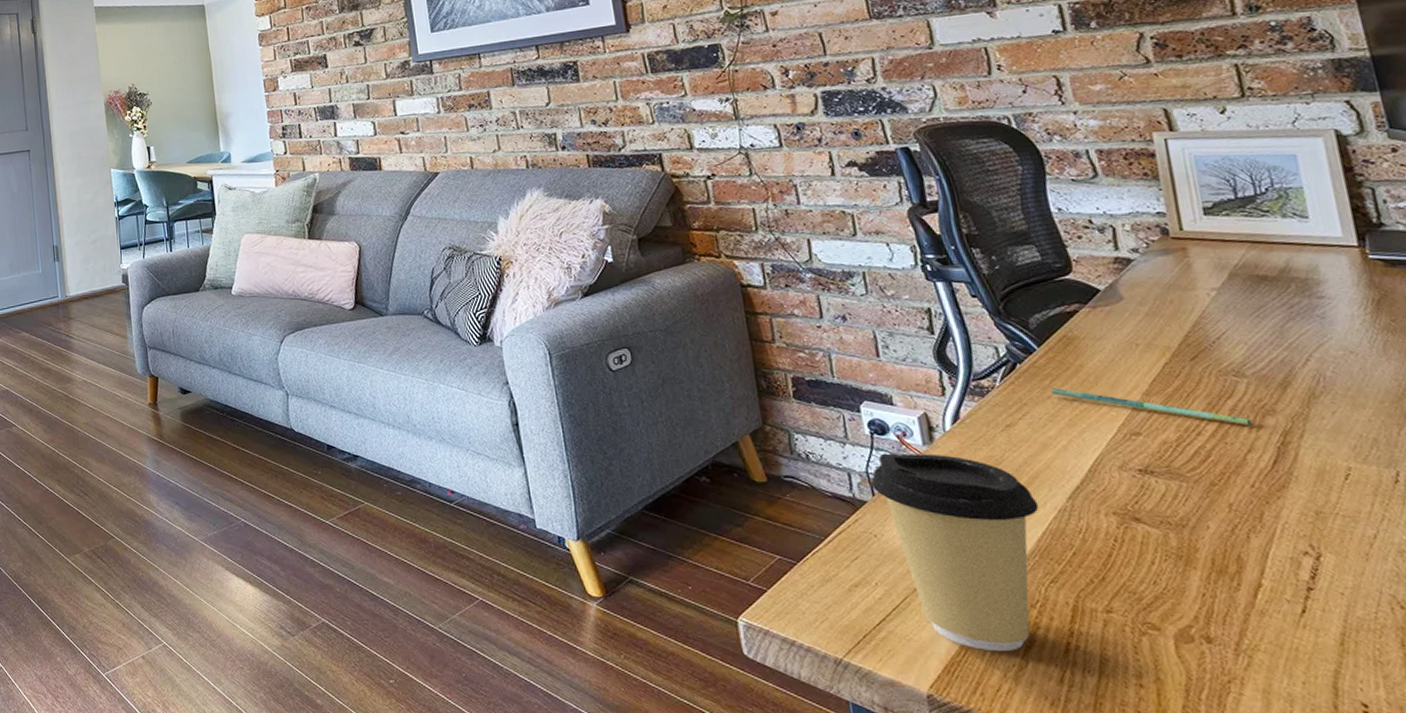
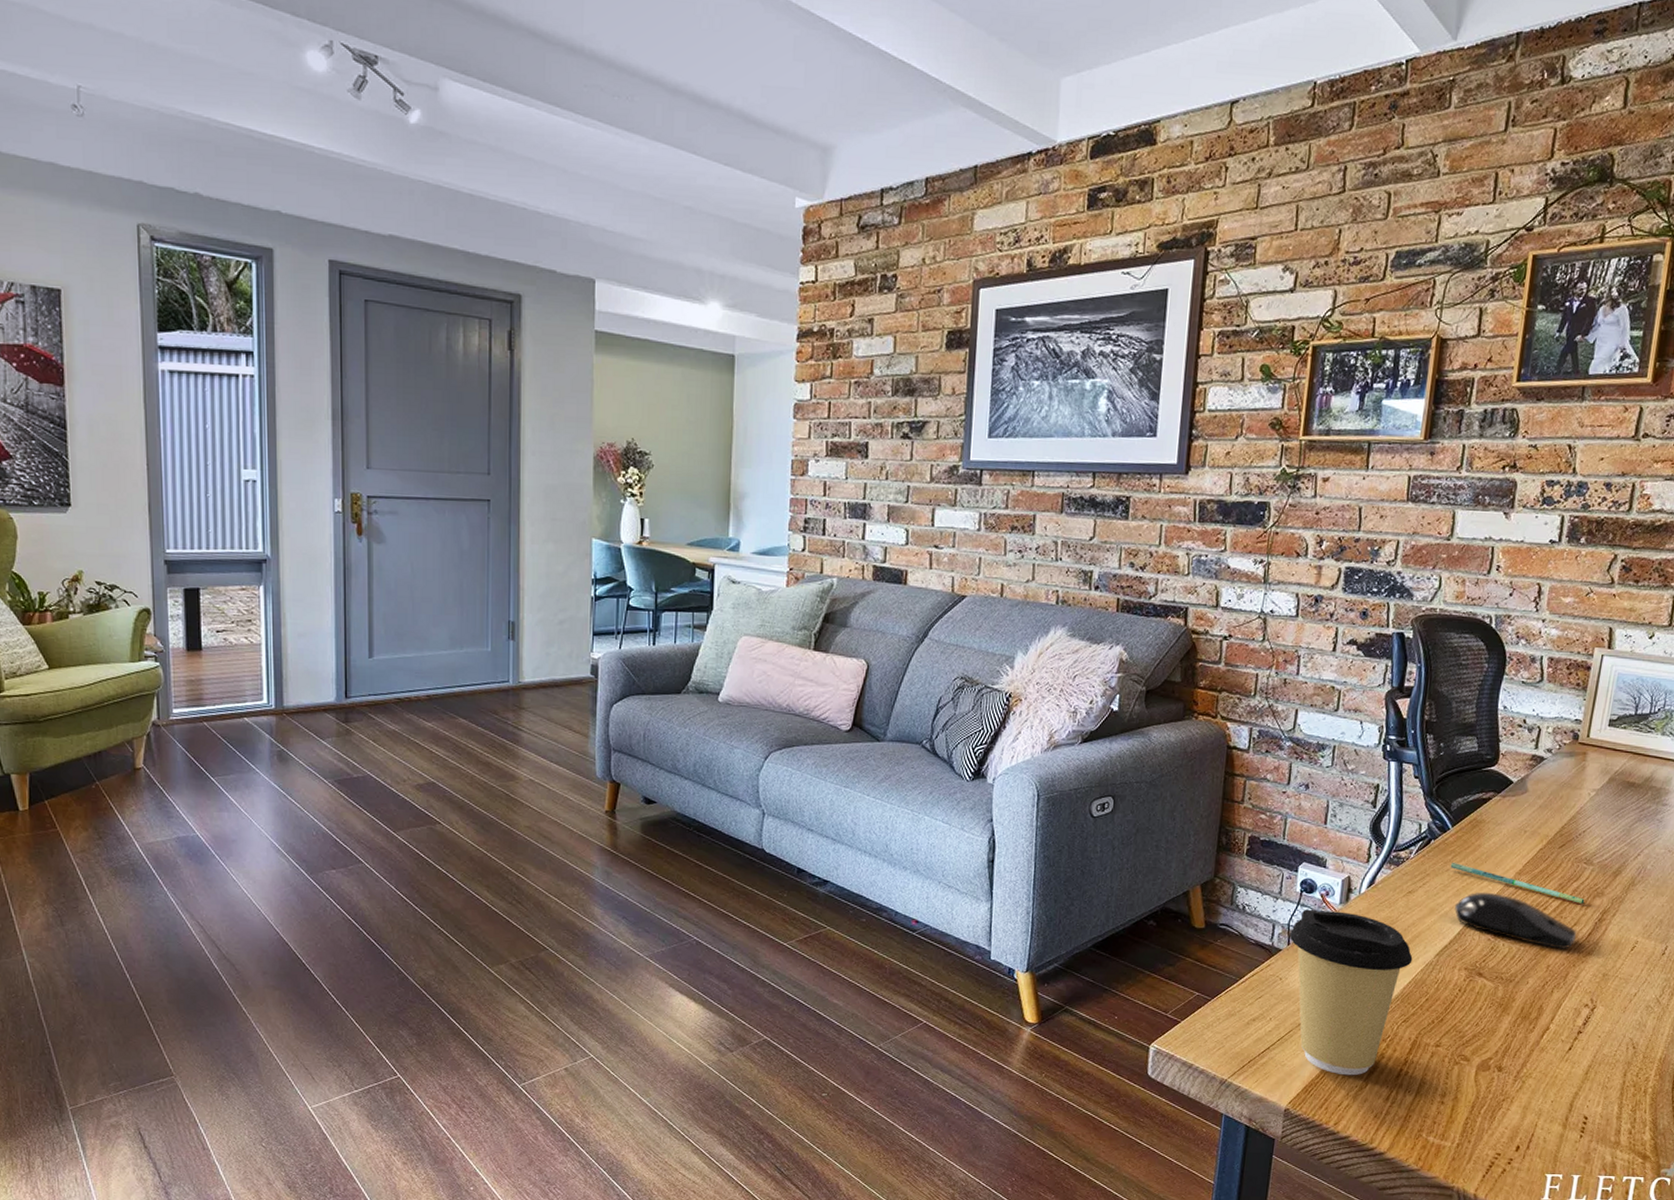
computer mouse: none [1073,419,1257,483] -> present [1455,892,1576,949]

